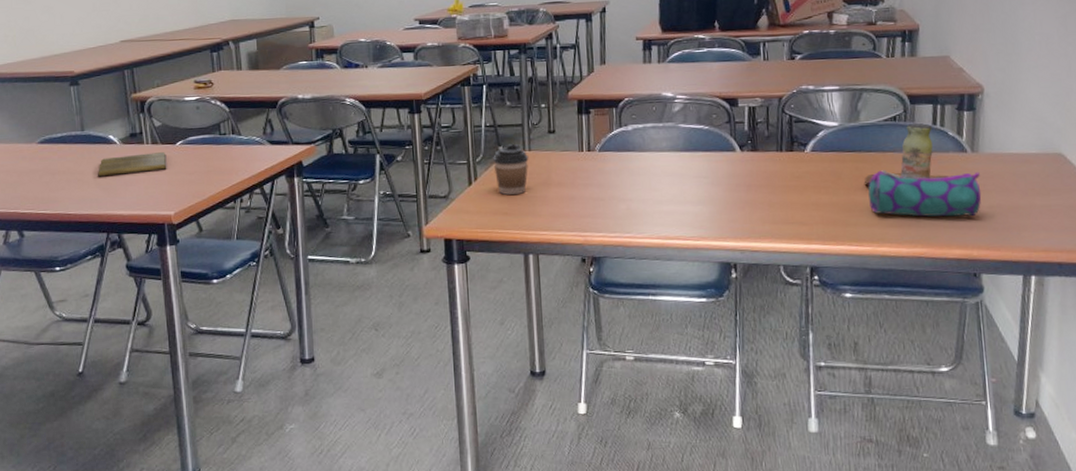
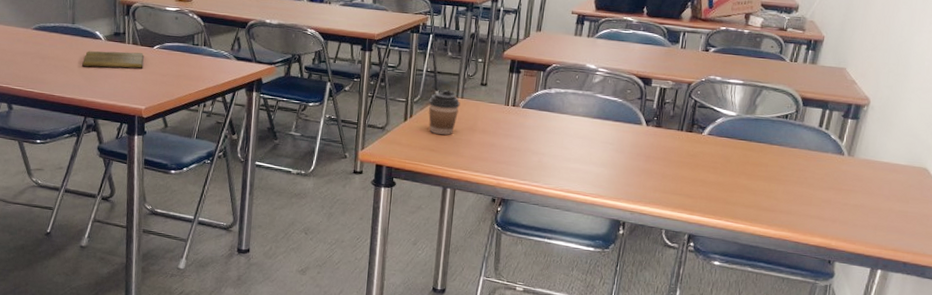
bottle: present [865,123,950,184] -> none [750,123,825,175]
pencil case: present [868,170,982,217] -> none [750,160,851,212]

